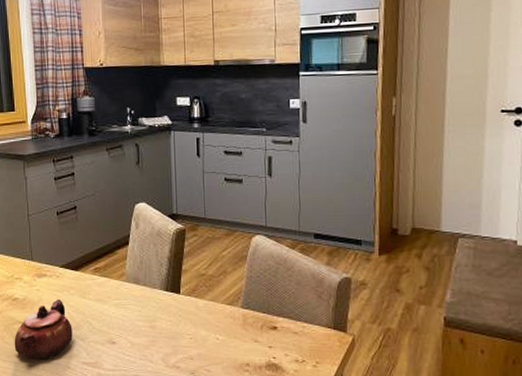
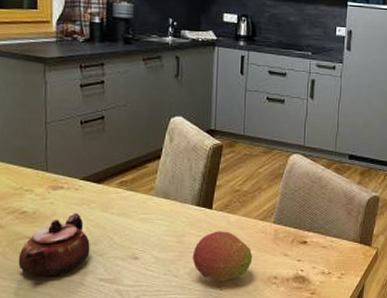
fruit: none [165,316,223,367] -> present [192,231,253,281]

